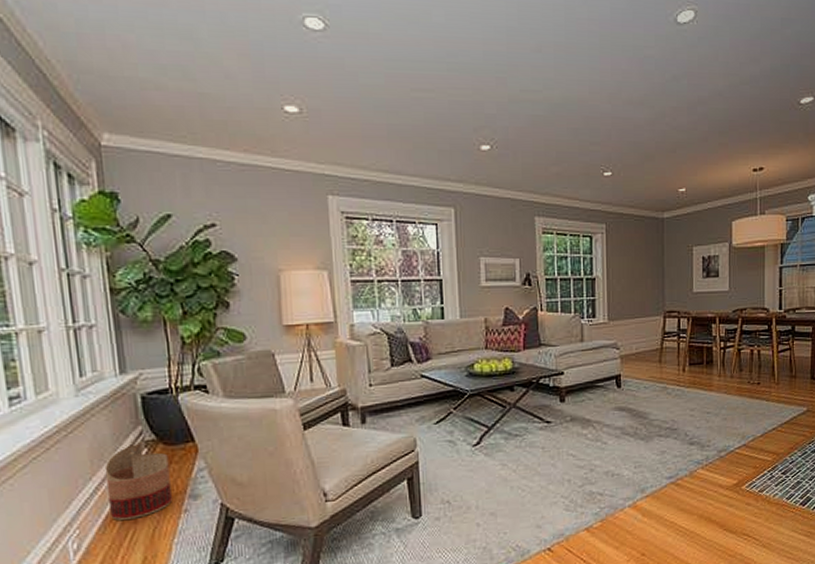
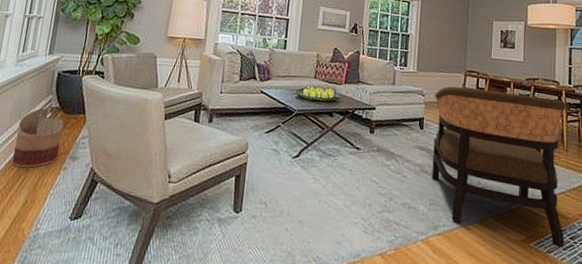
armchair: none [631,328,777,485] -> present [431,86,567,248]

